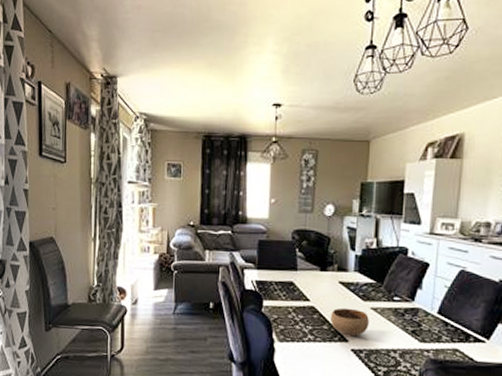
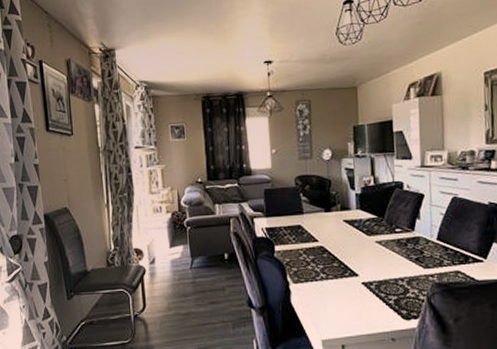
bowl: present [330,307,369,337] -> none [338,244,376,271]

